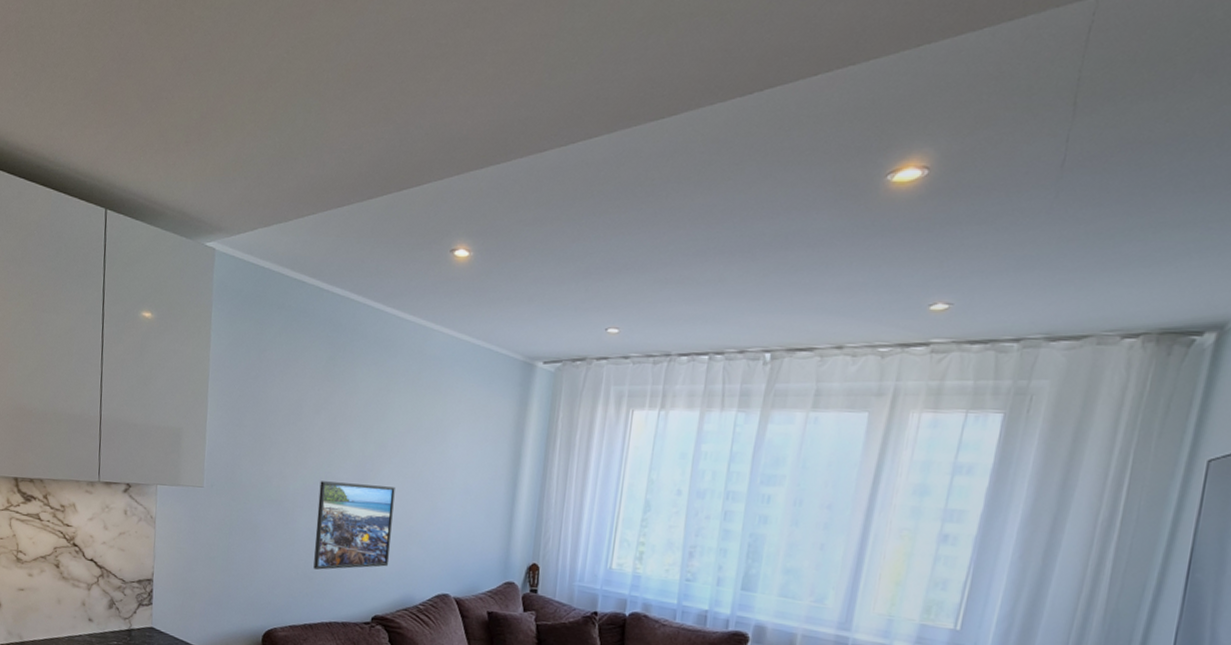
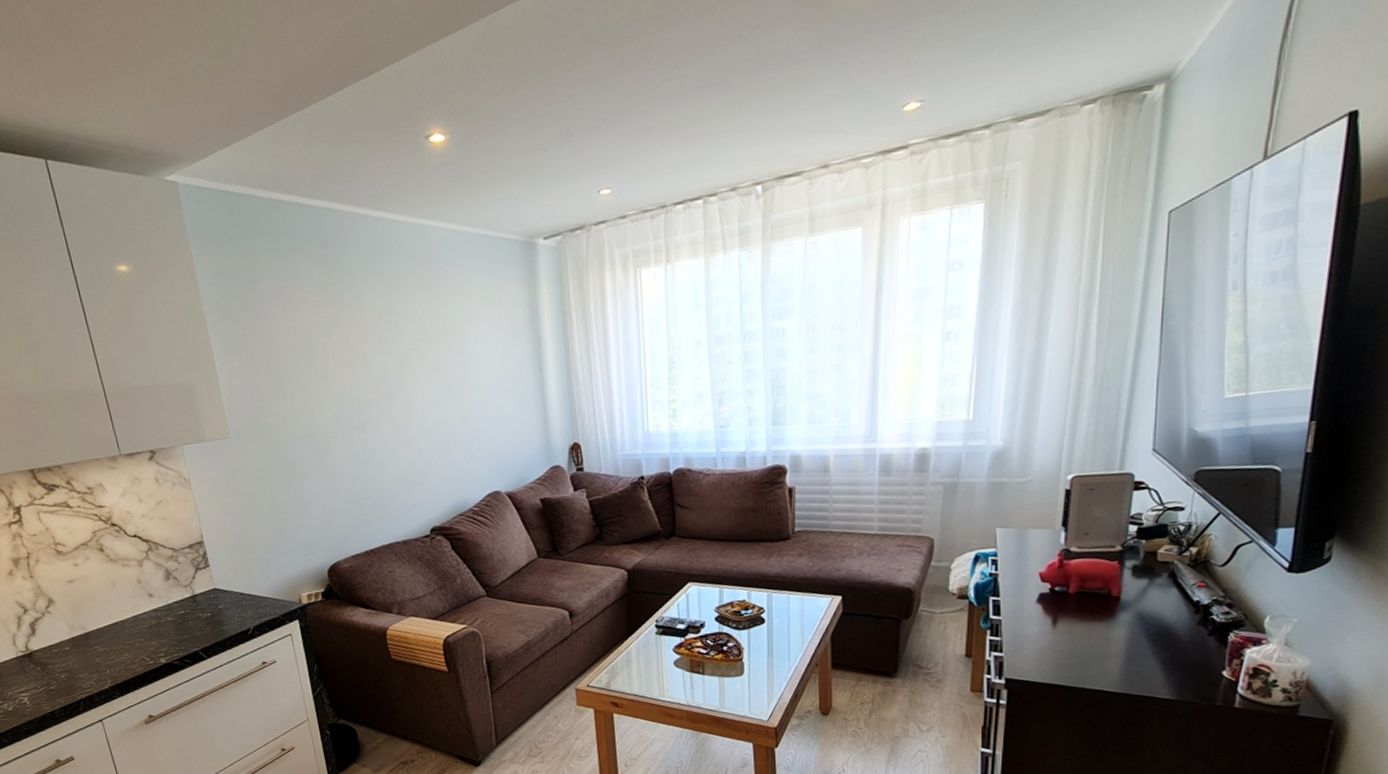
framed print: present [313,481,395,570] -> none [348,397,435,495]

